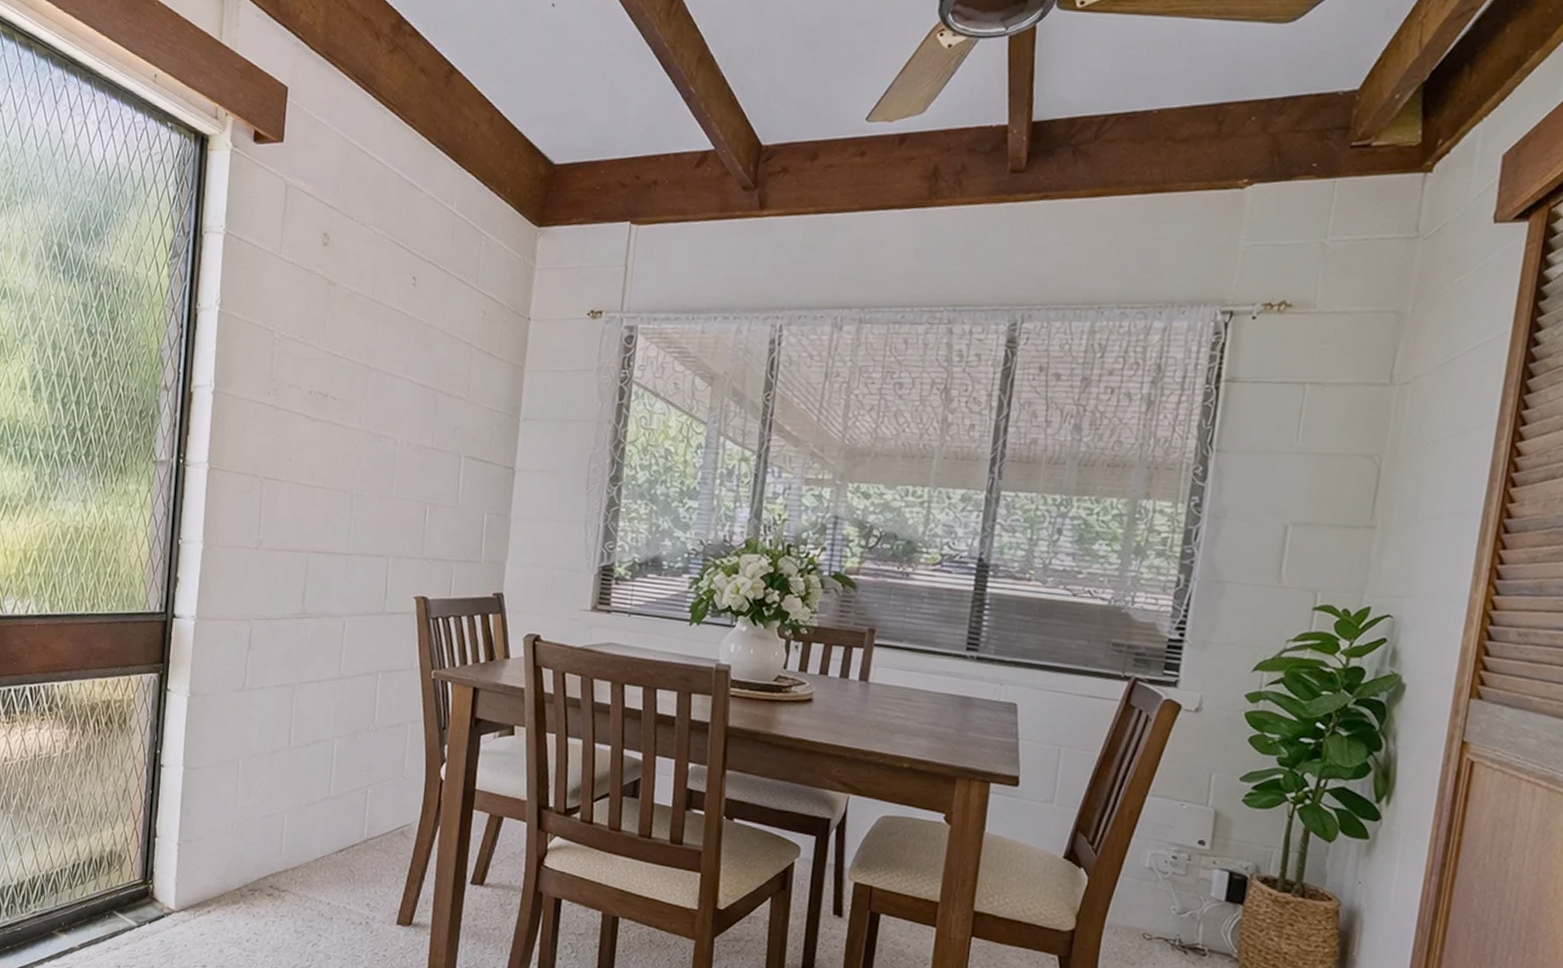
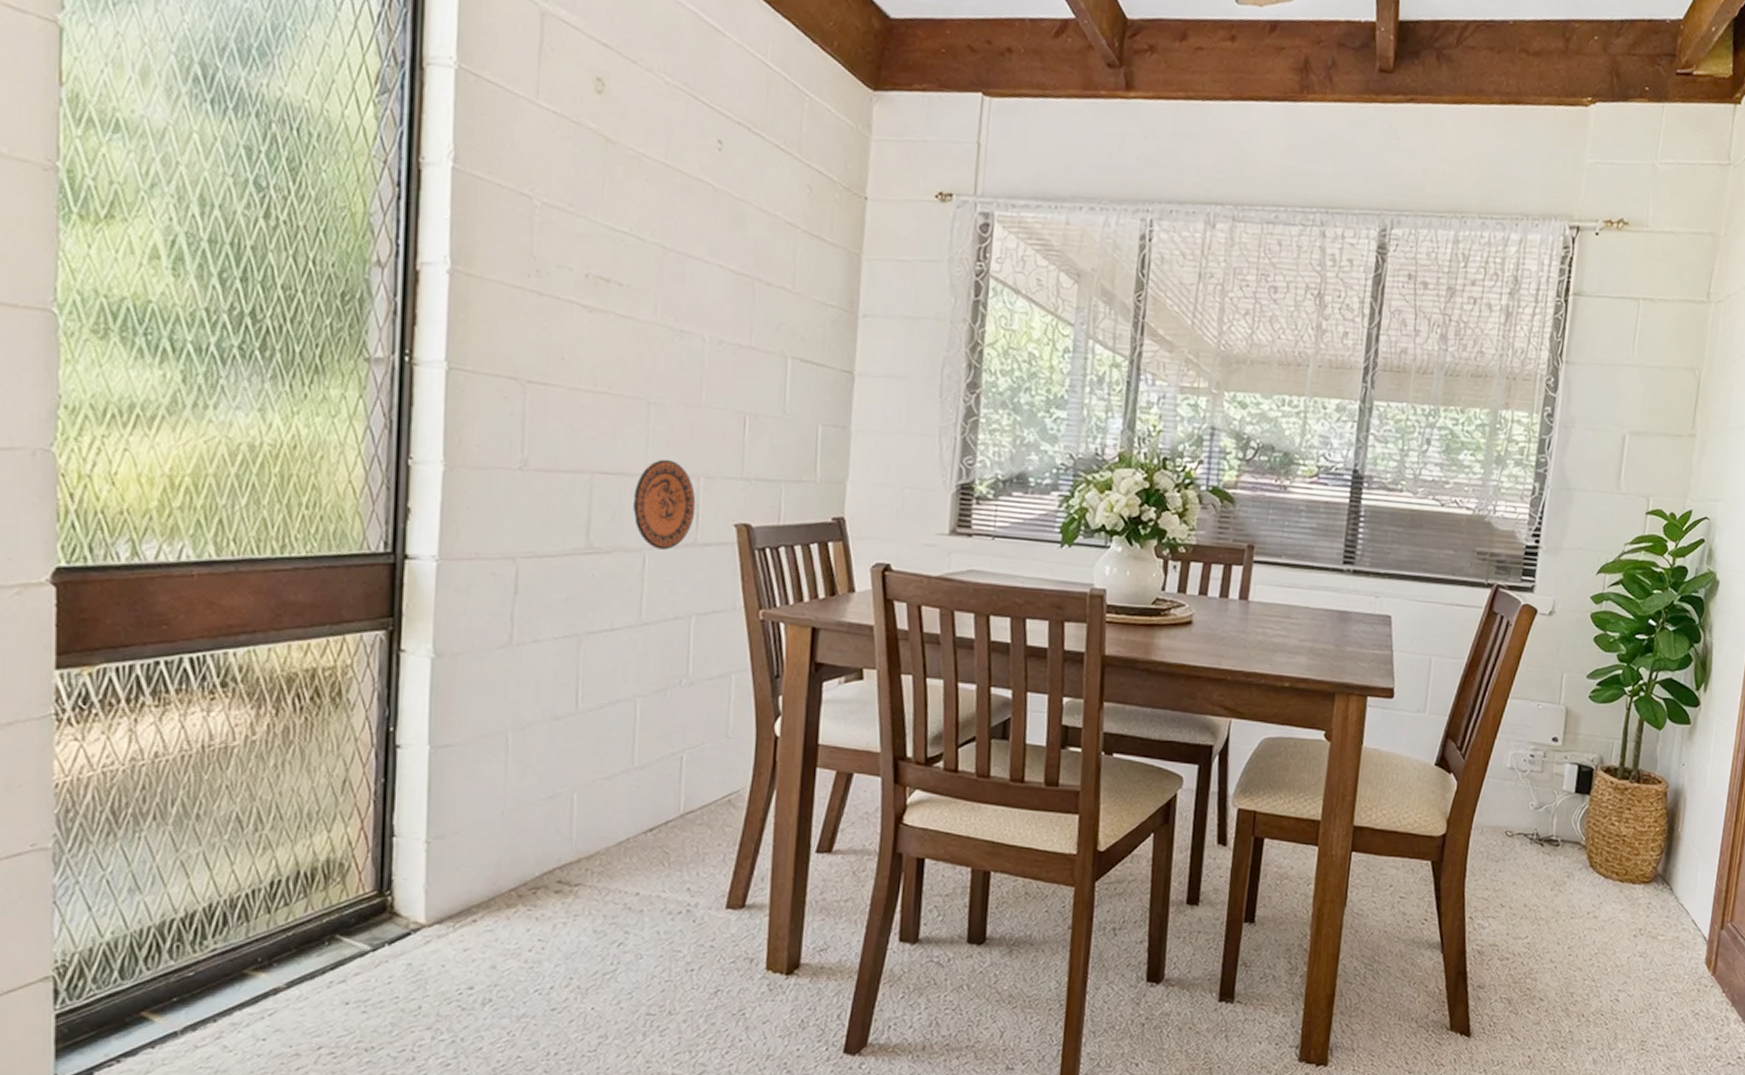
decorative plate: none [337,541,386,617] -> present [633,459,696,550]

